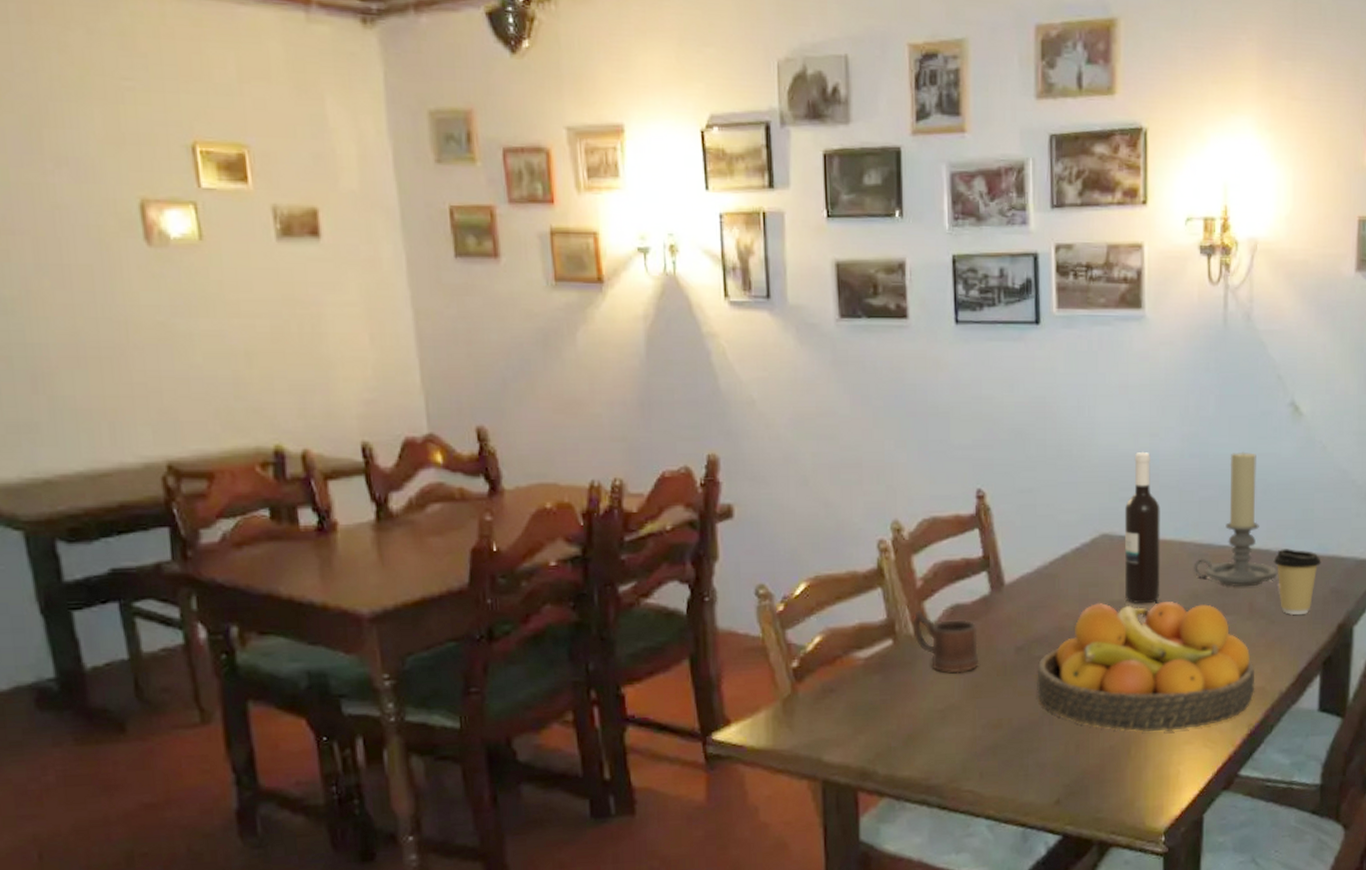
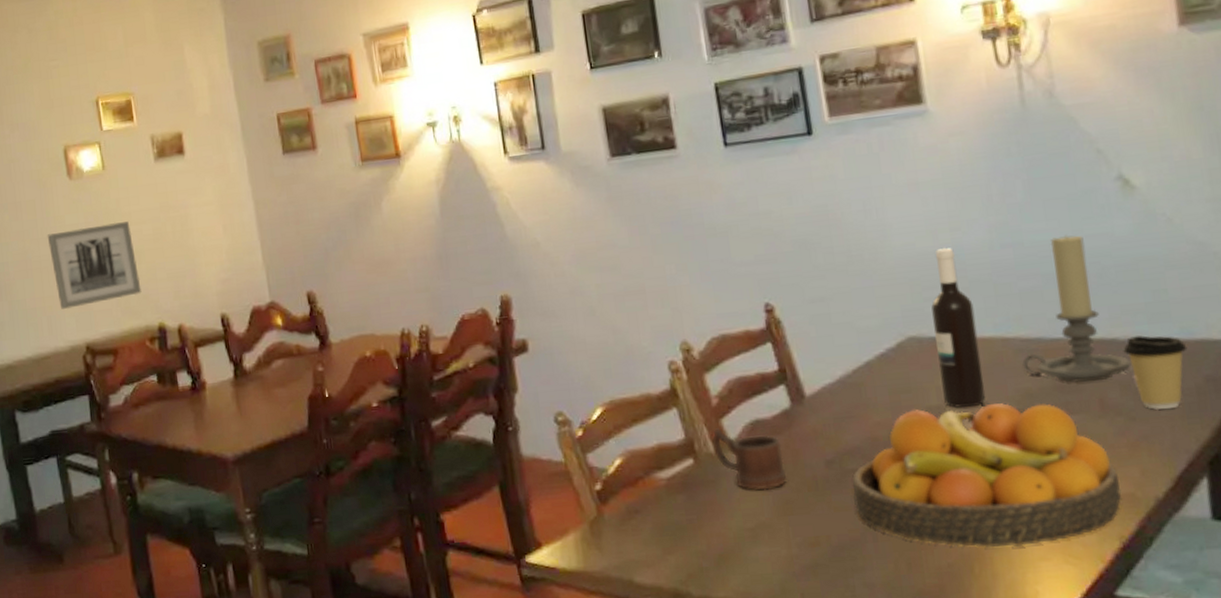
wall art: none [111,312,252,414] -> present [47,221,142,309]

